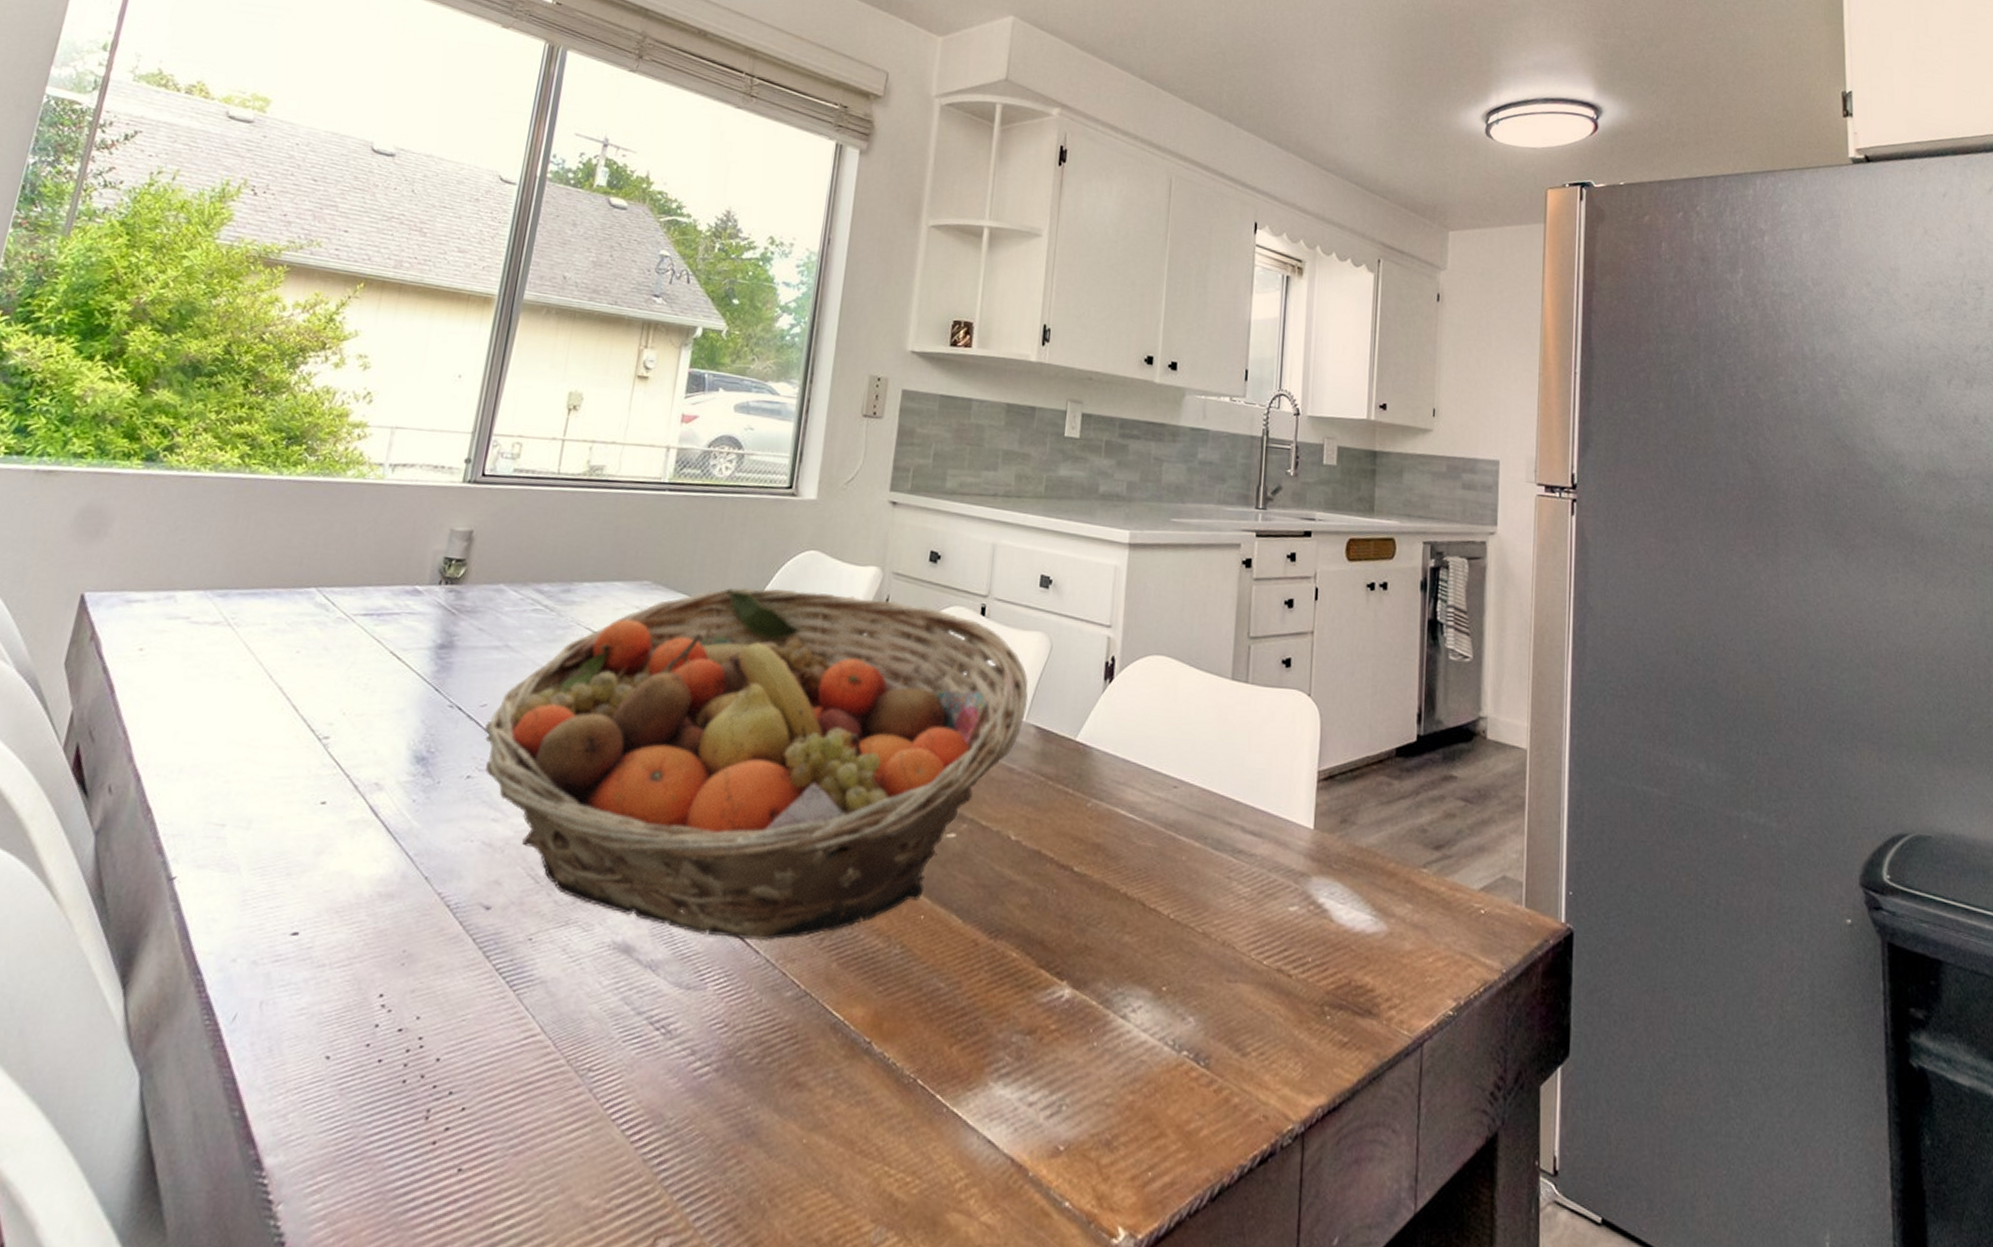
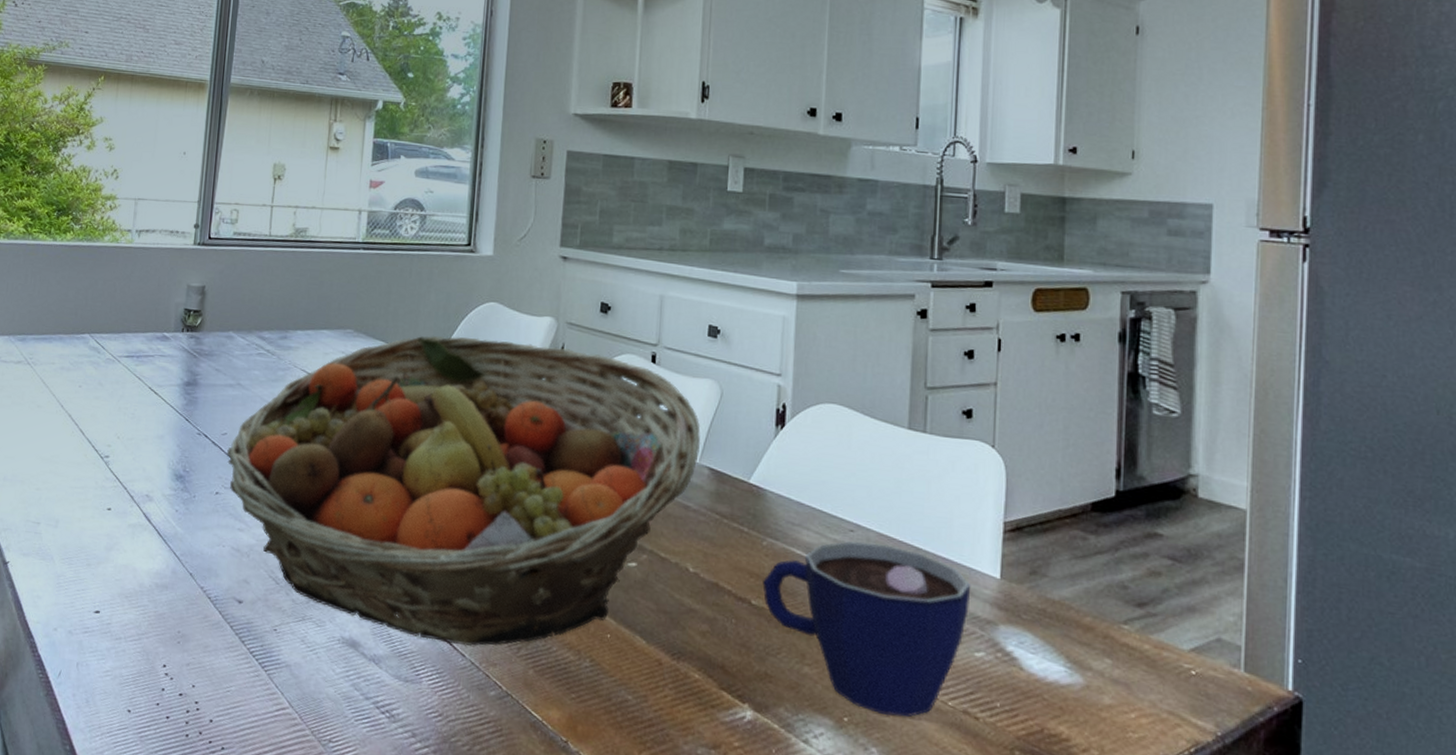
cup: none [1086,798,1286,981] -> present [763,541,971,717]

